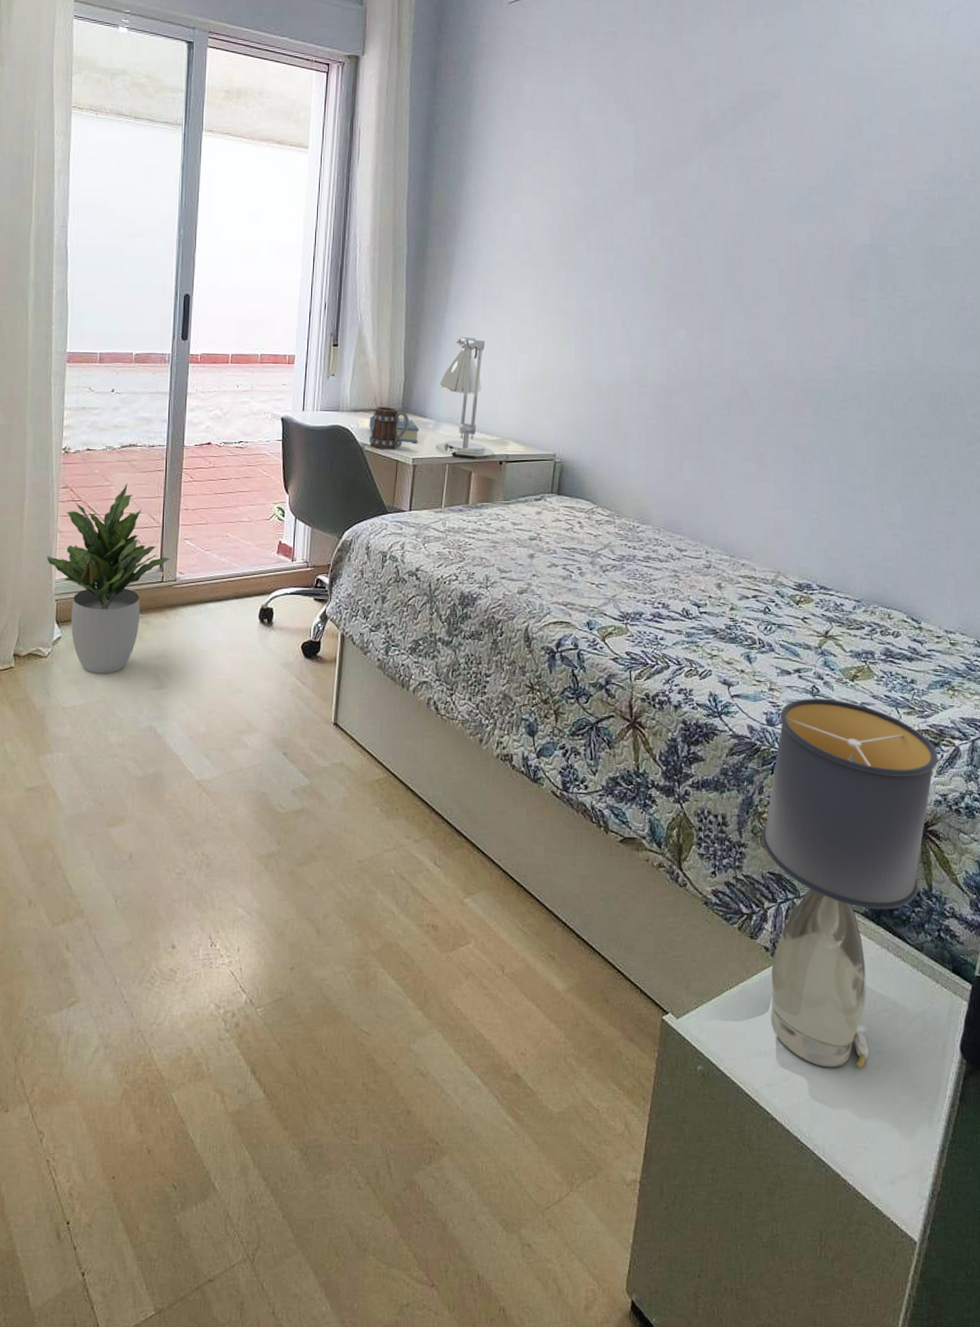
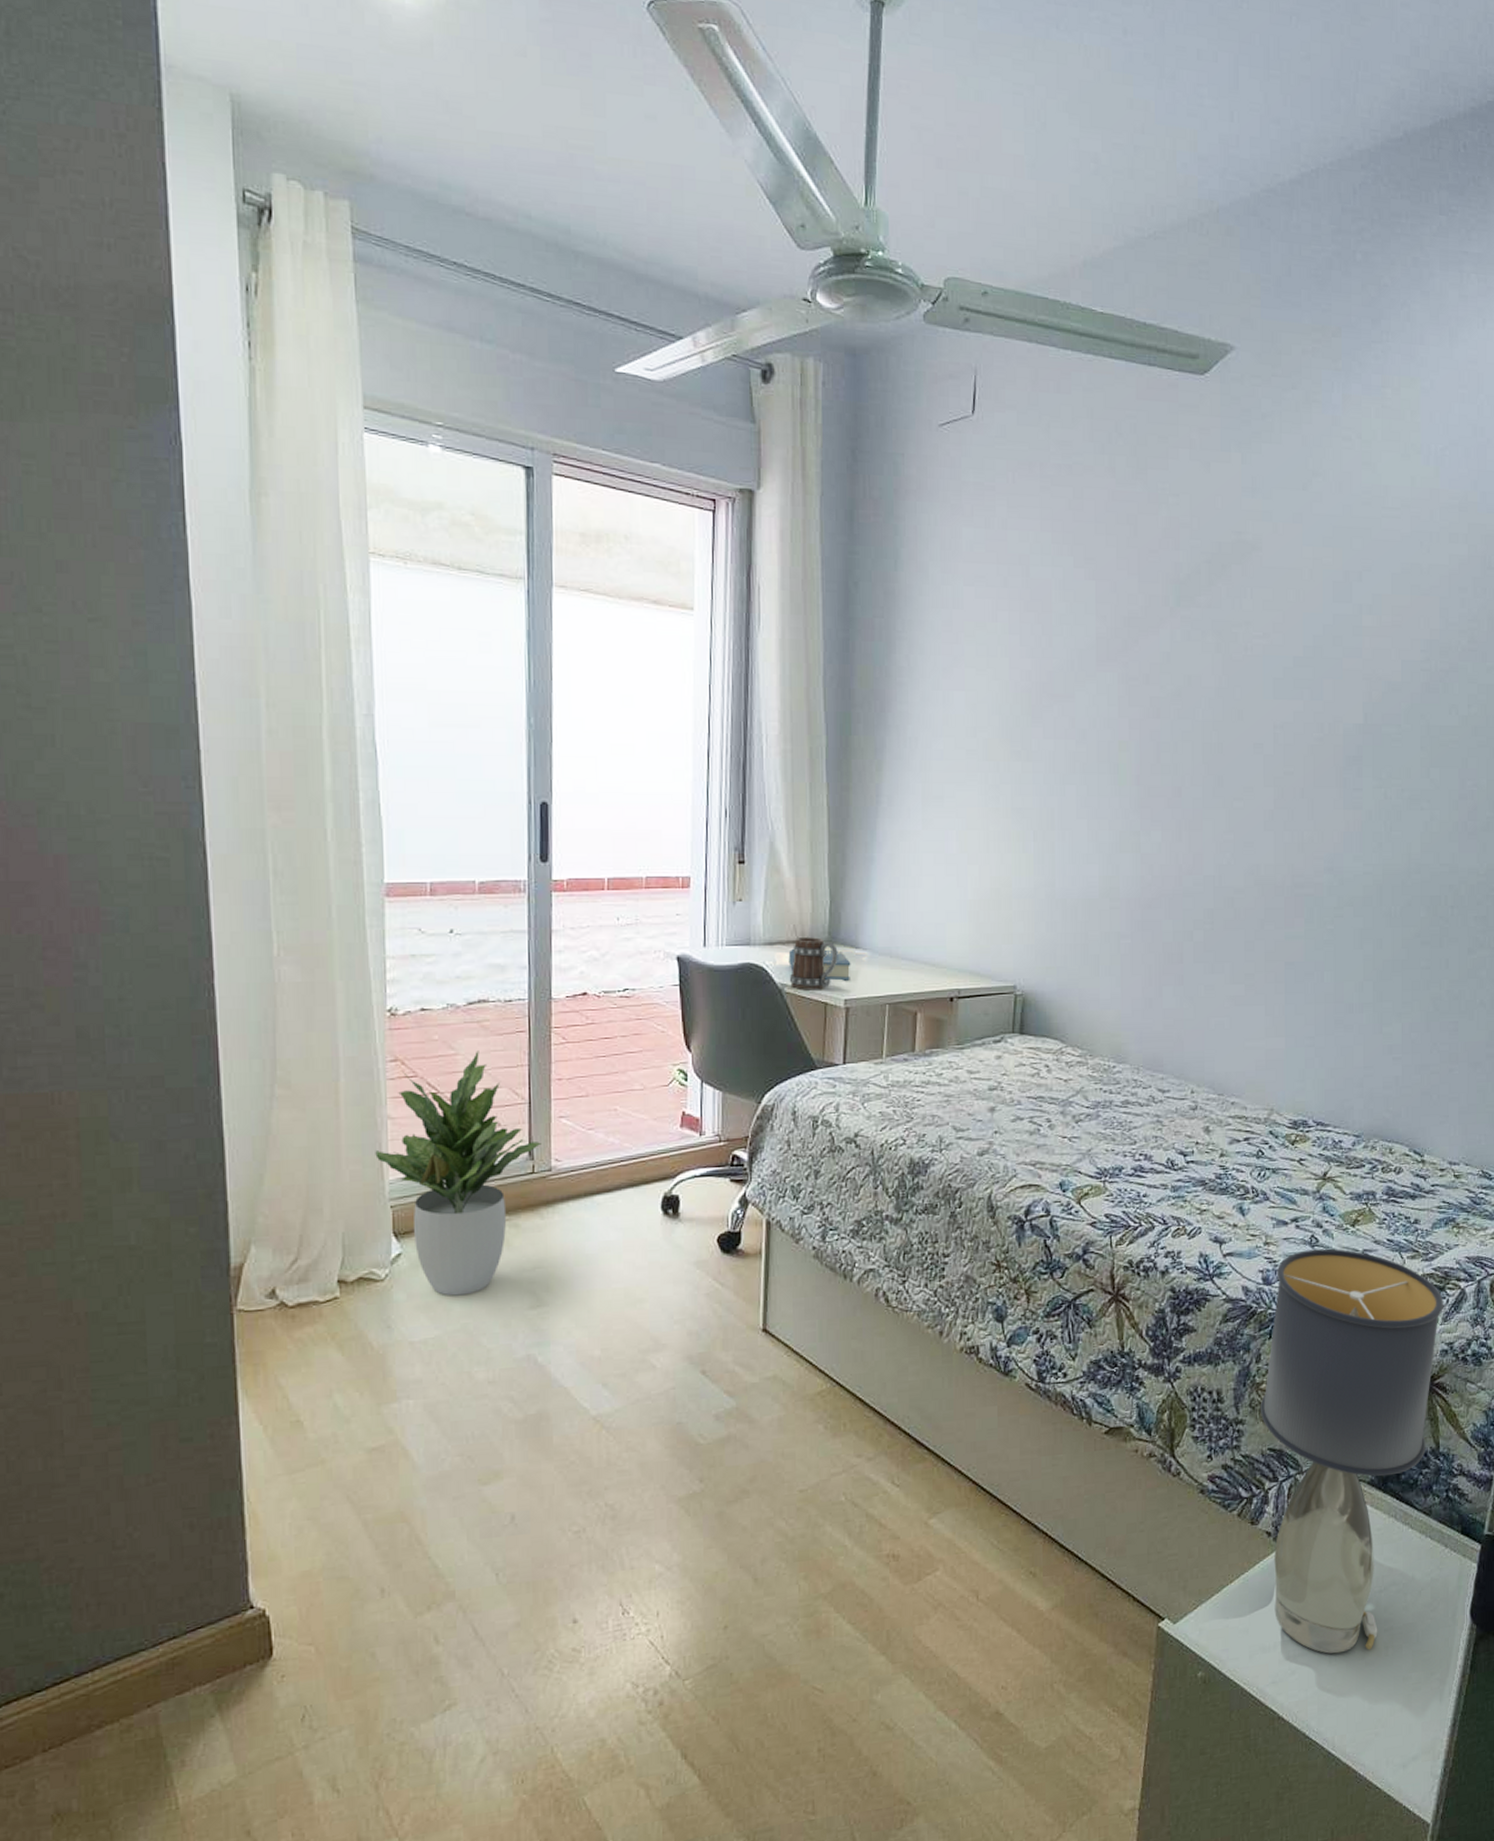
desk lamp: present [434,336,495,459] -> none [870,846,944,997]

